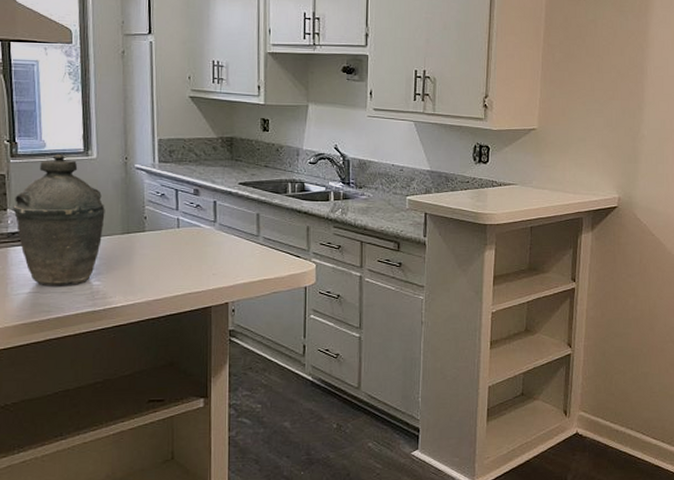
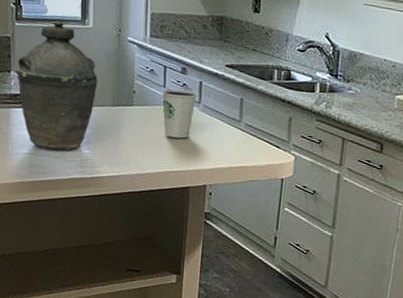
dixie cup: none [174,211,212,259] -> present [161,89,198,139]

